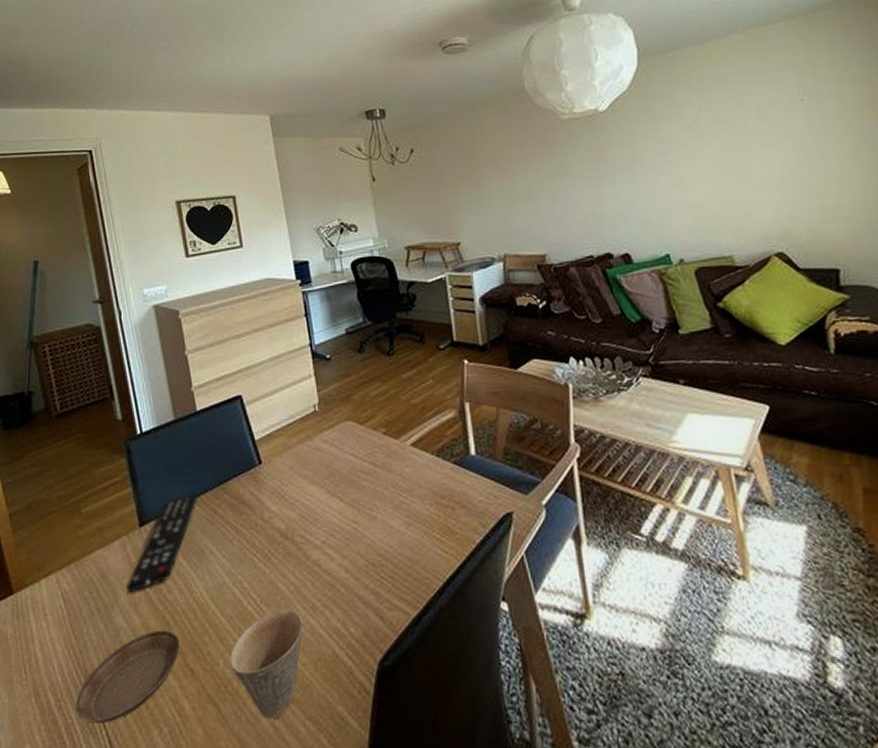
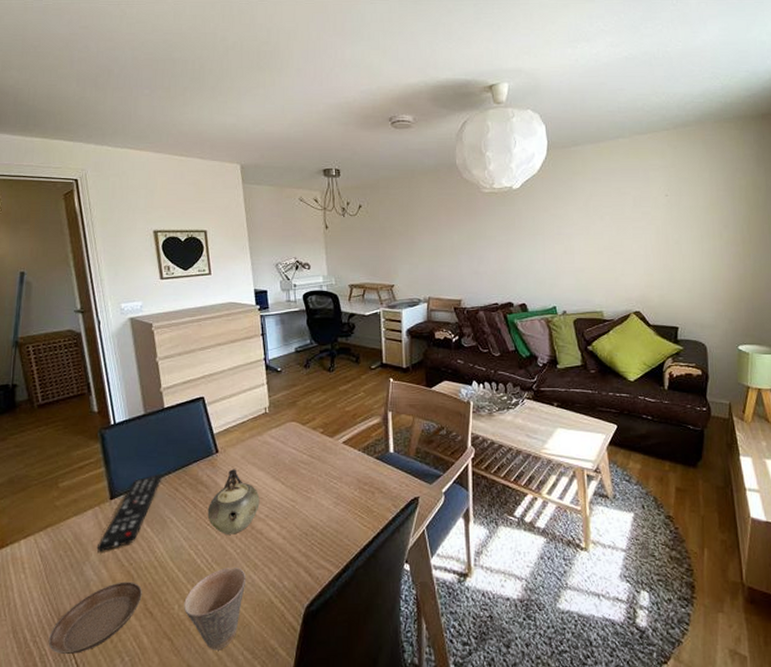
teapot: none [252,483,314,567] -> present [207,469,260,534]

